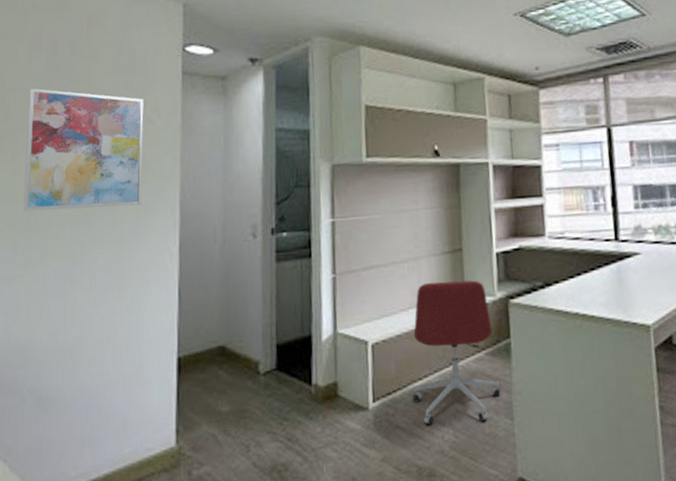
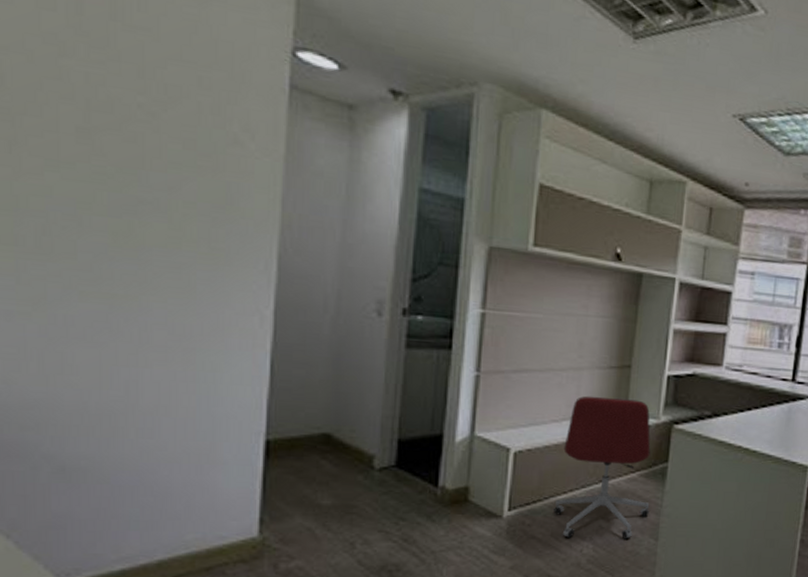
wall art: present [23,88,144,211] -> none [29,52,228,249]

